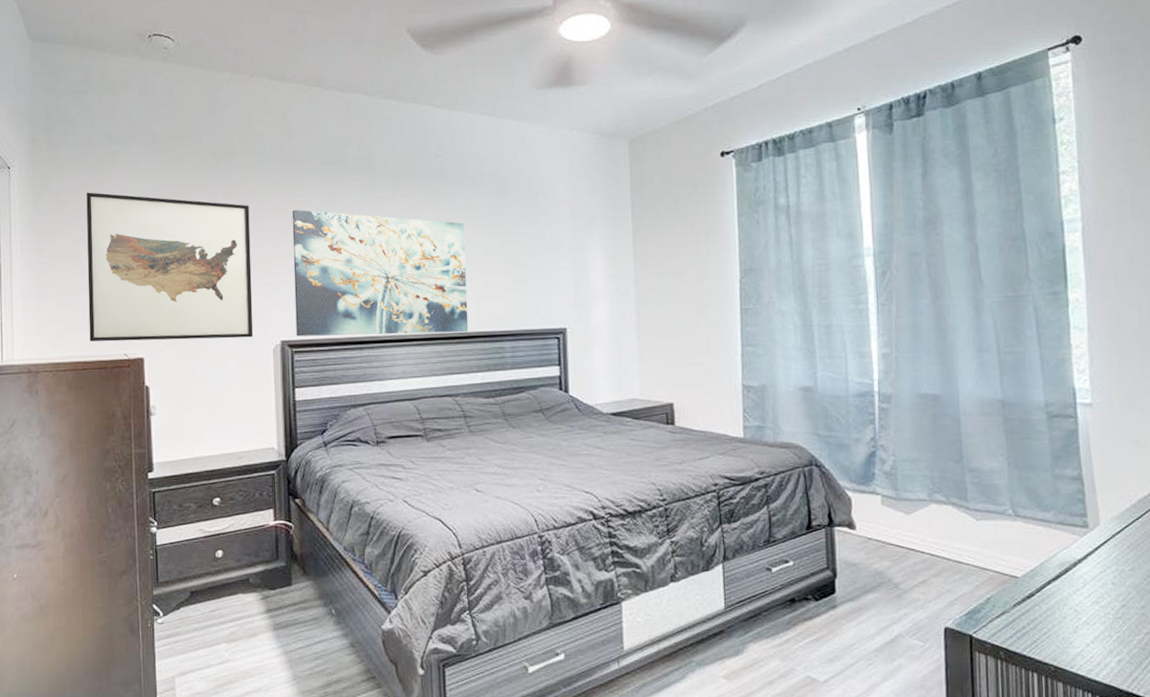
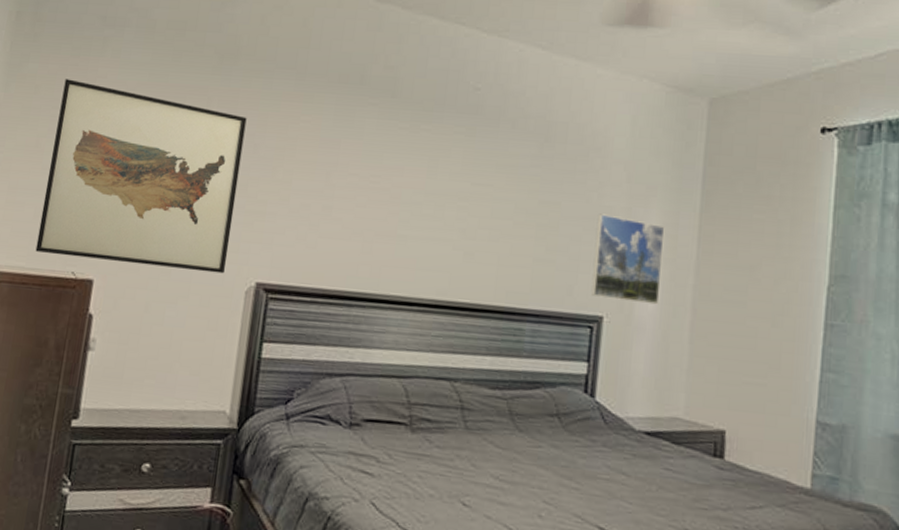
wall art: present [292,209,469,337] -> none [275,129,496,304]
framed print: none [551,245,609,314] -> present [590,213,665,305]

